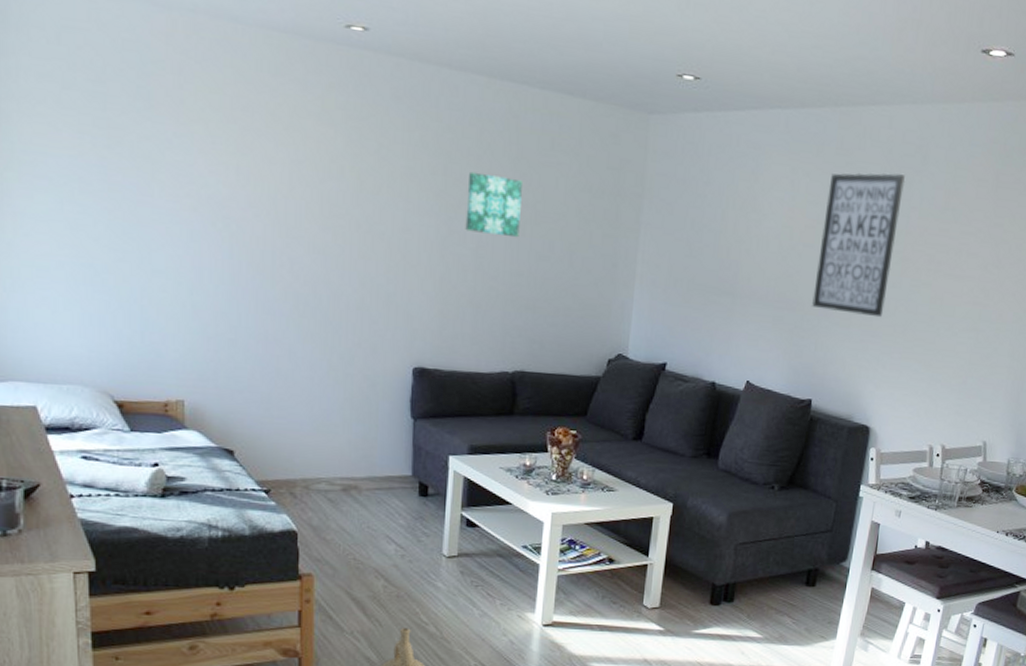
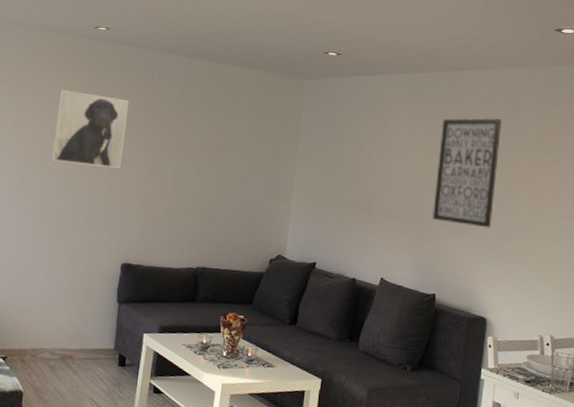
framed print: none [301,121,407,239] -> present [51,89,130,168]
wall art: present [465,171,524,238] -> none [167,121,211,168]

